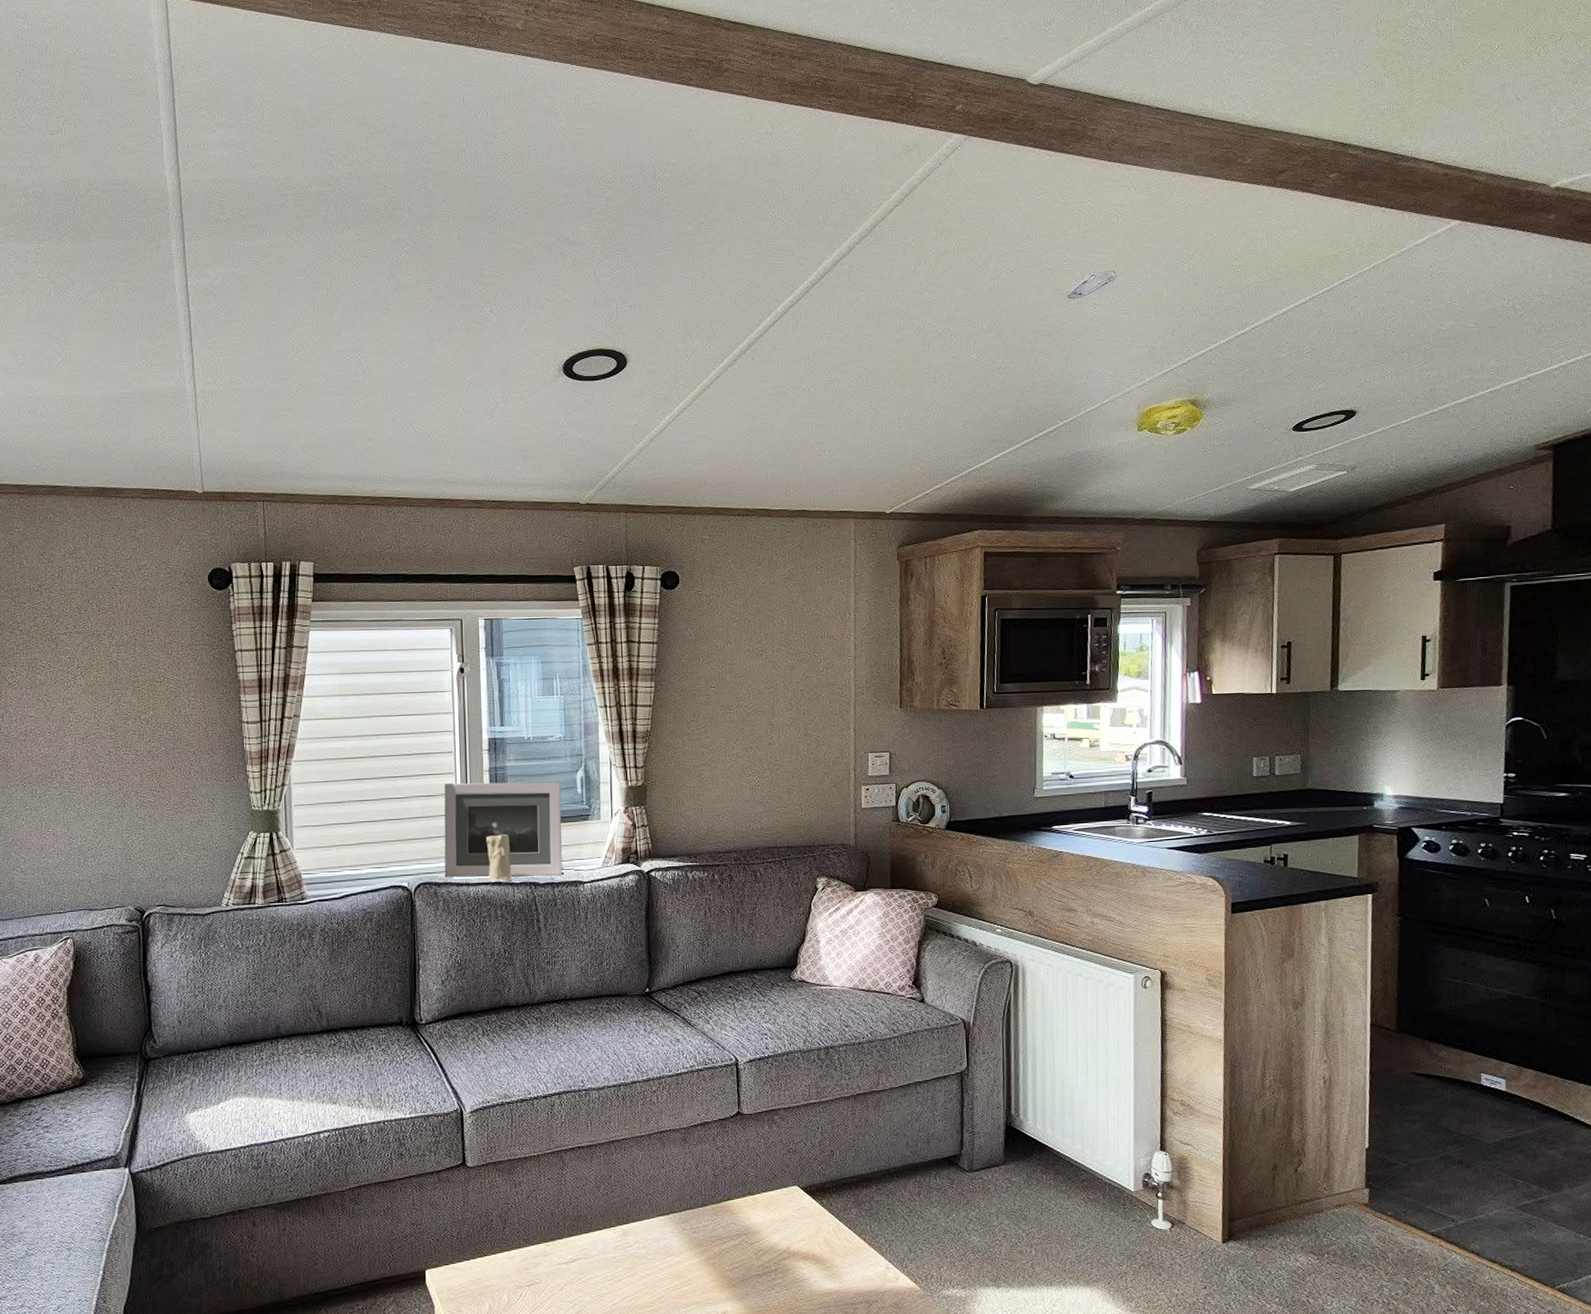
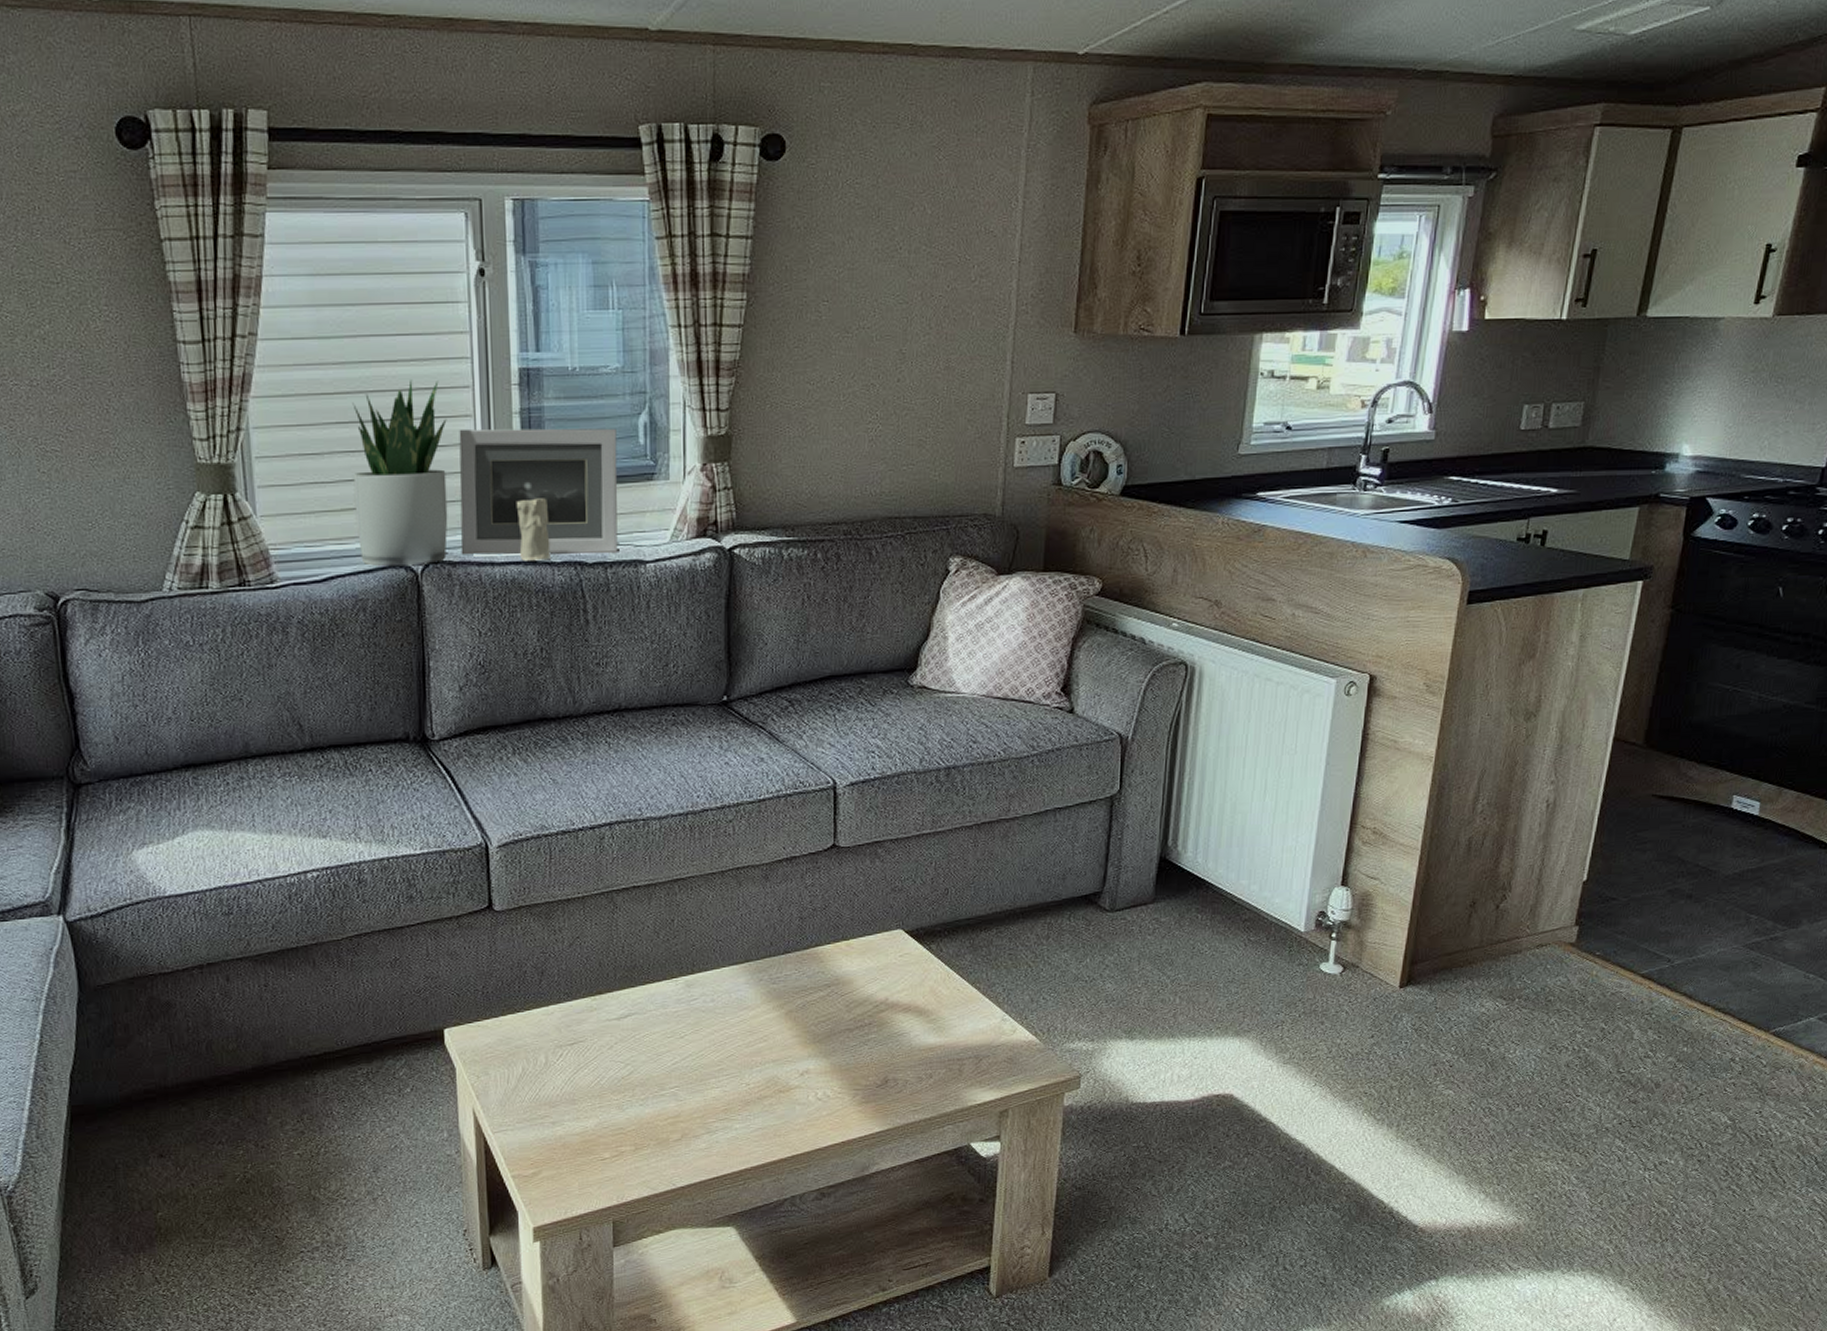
planter: none [365,747,435,887] -> present [352,380,448,567]

